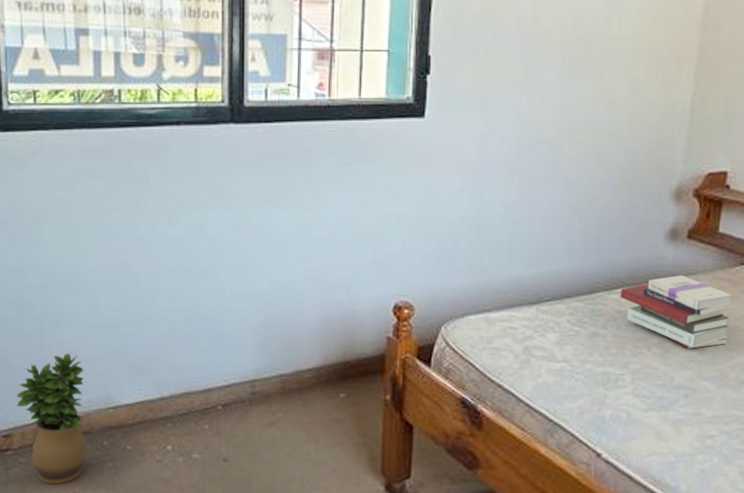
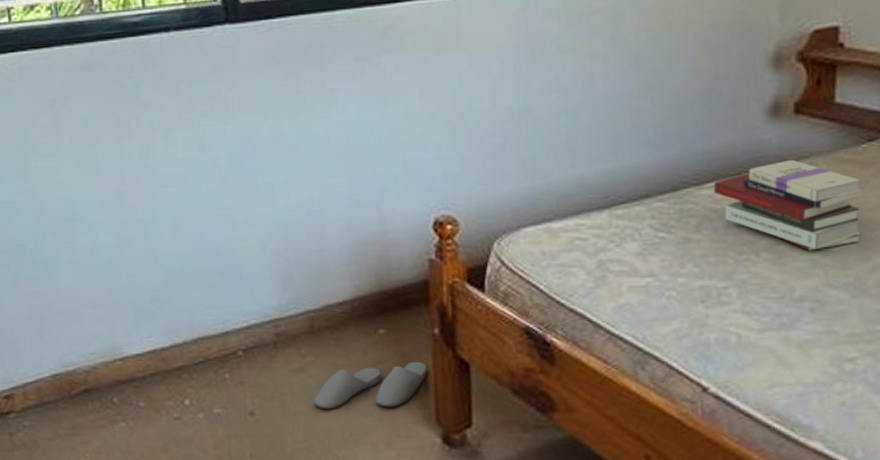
potted plant: present [17,353,88,485] -> none [15,299,98,450]
slippers: none [280,421,377,459] -> present [314,361,427,410]

